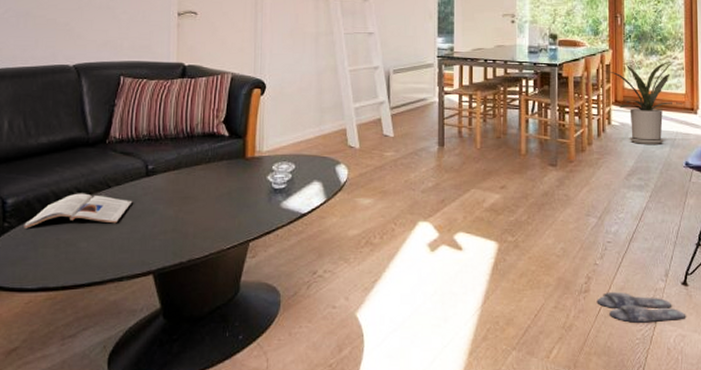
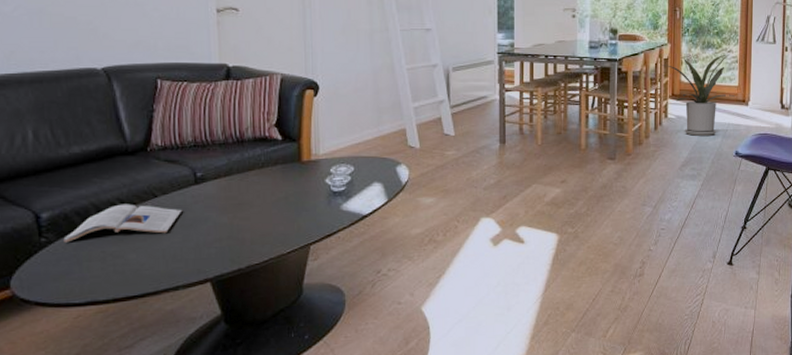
slippers: present [597,291,686,323] -> none [650,273,730,301]

